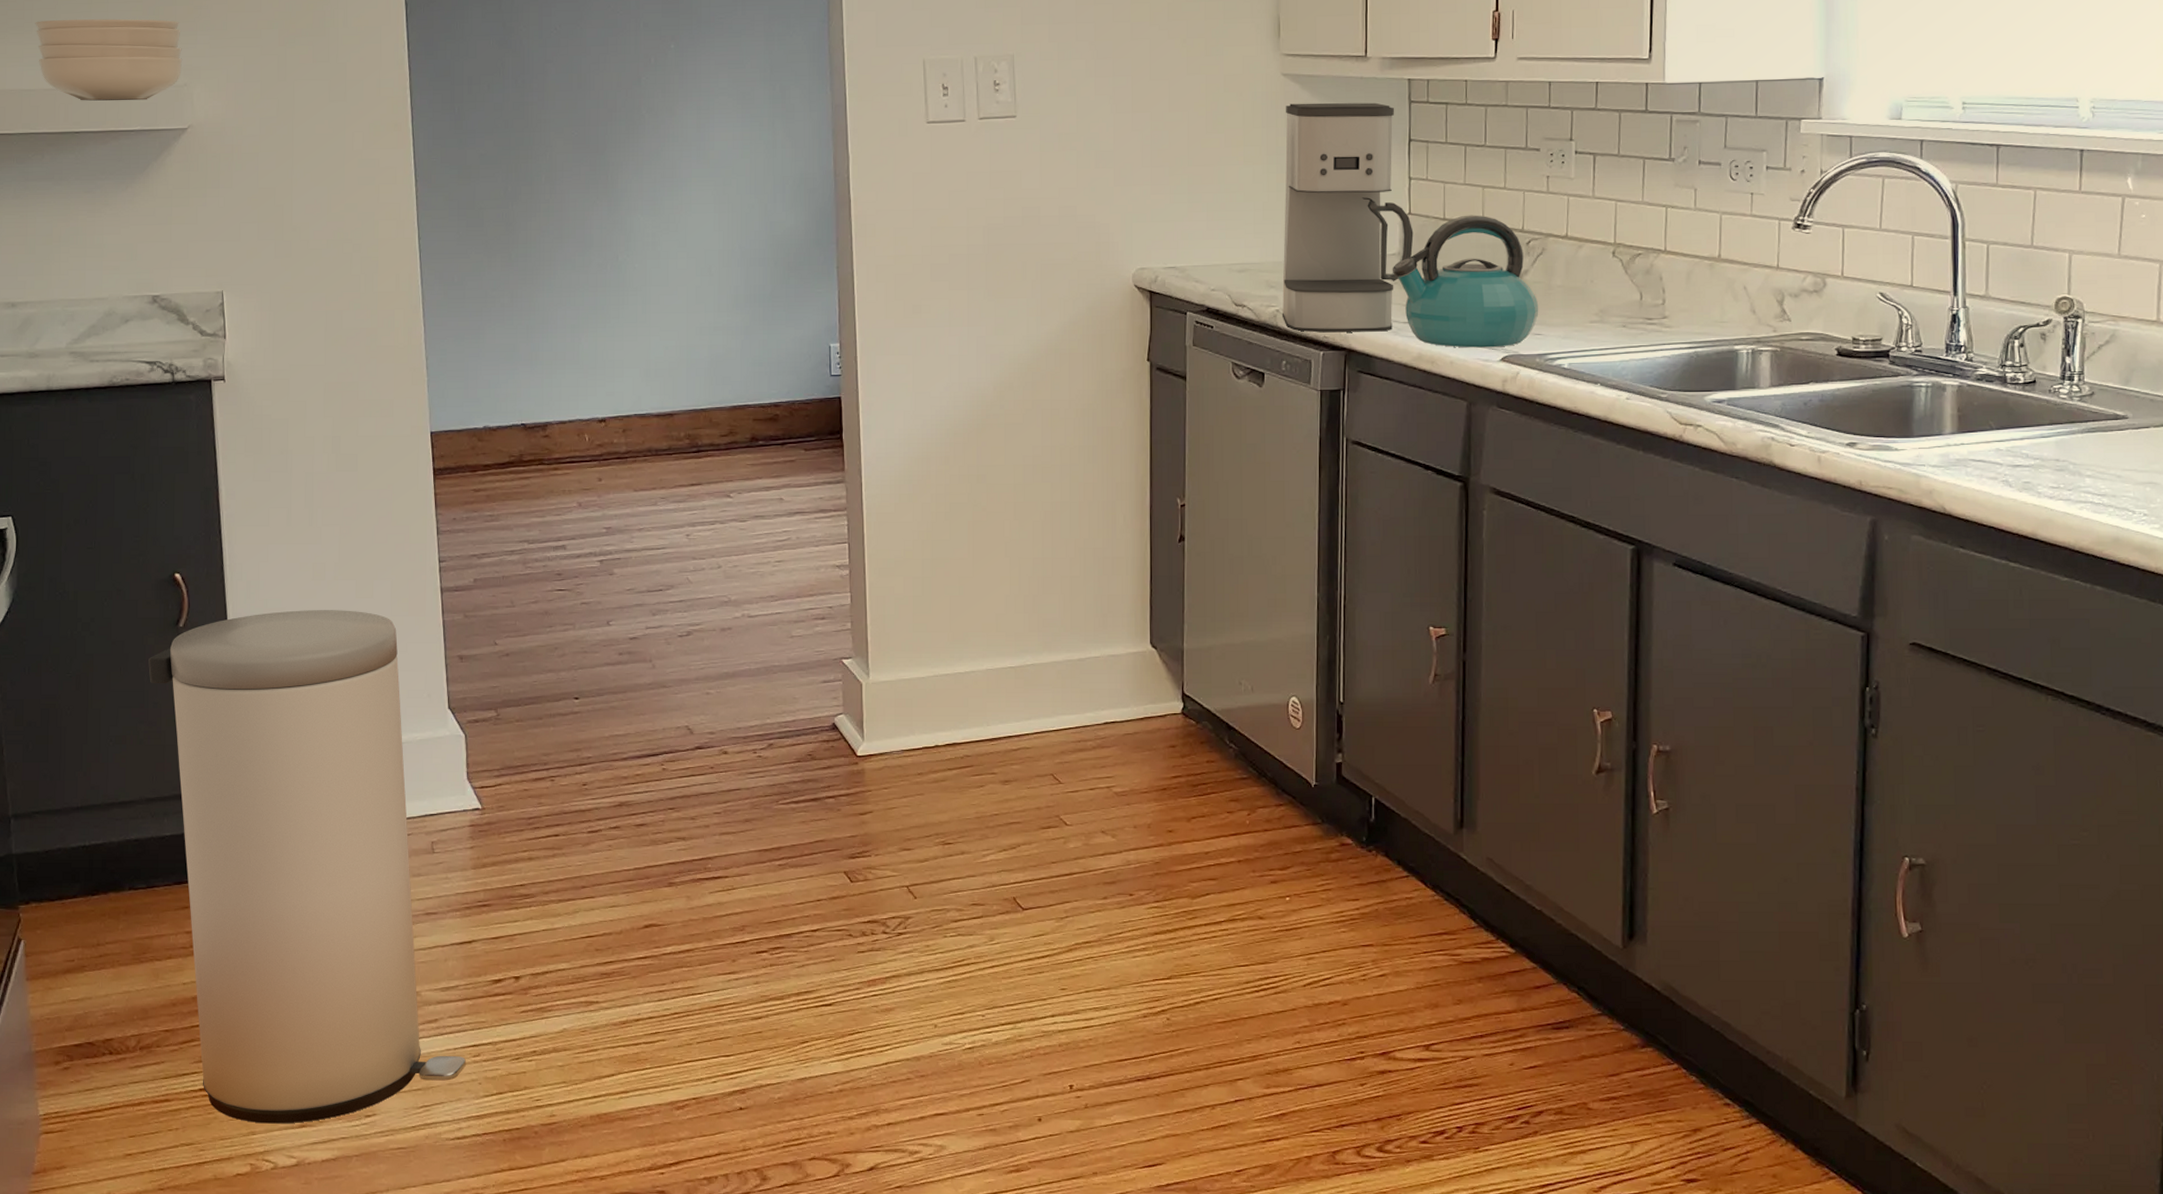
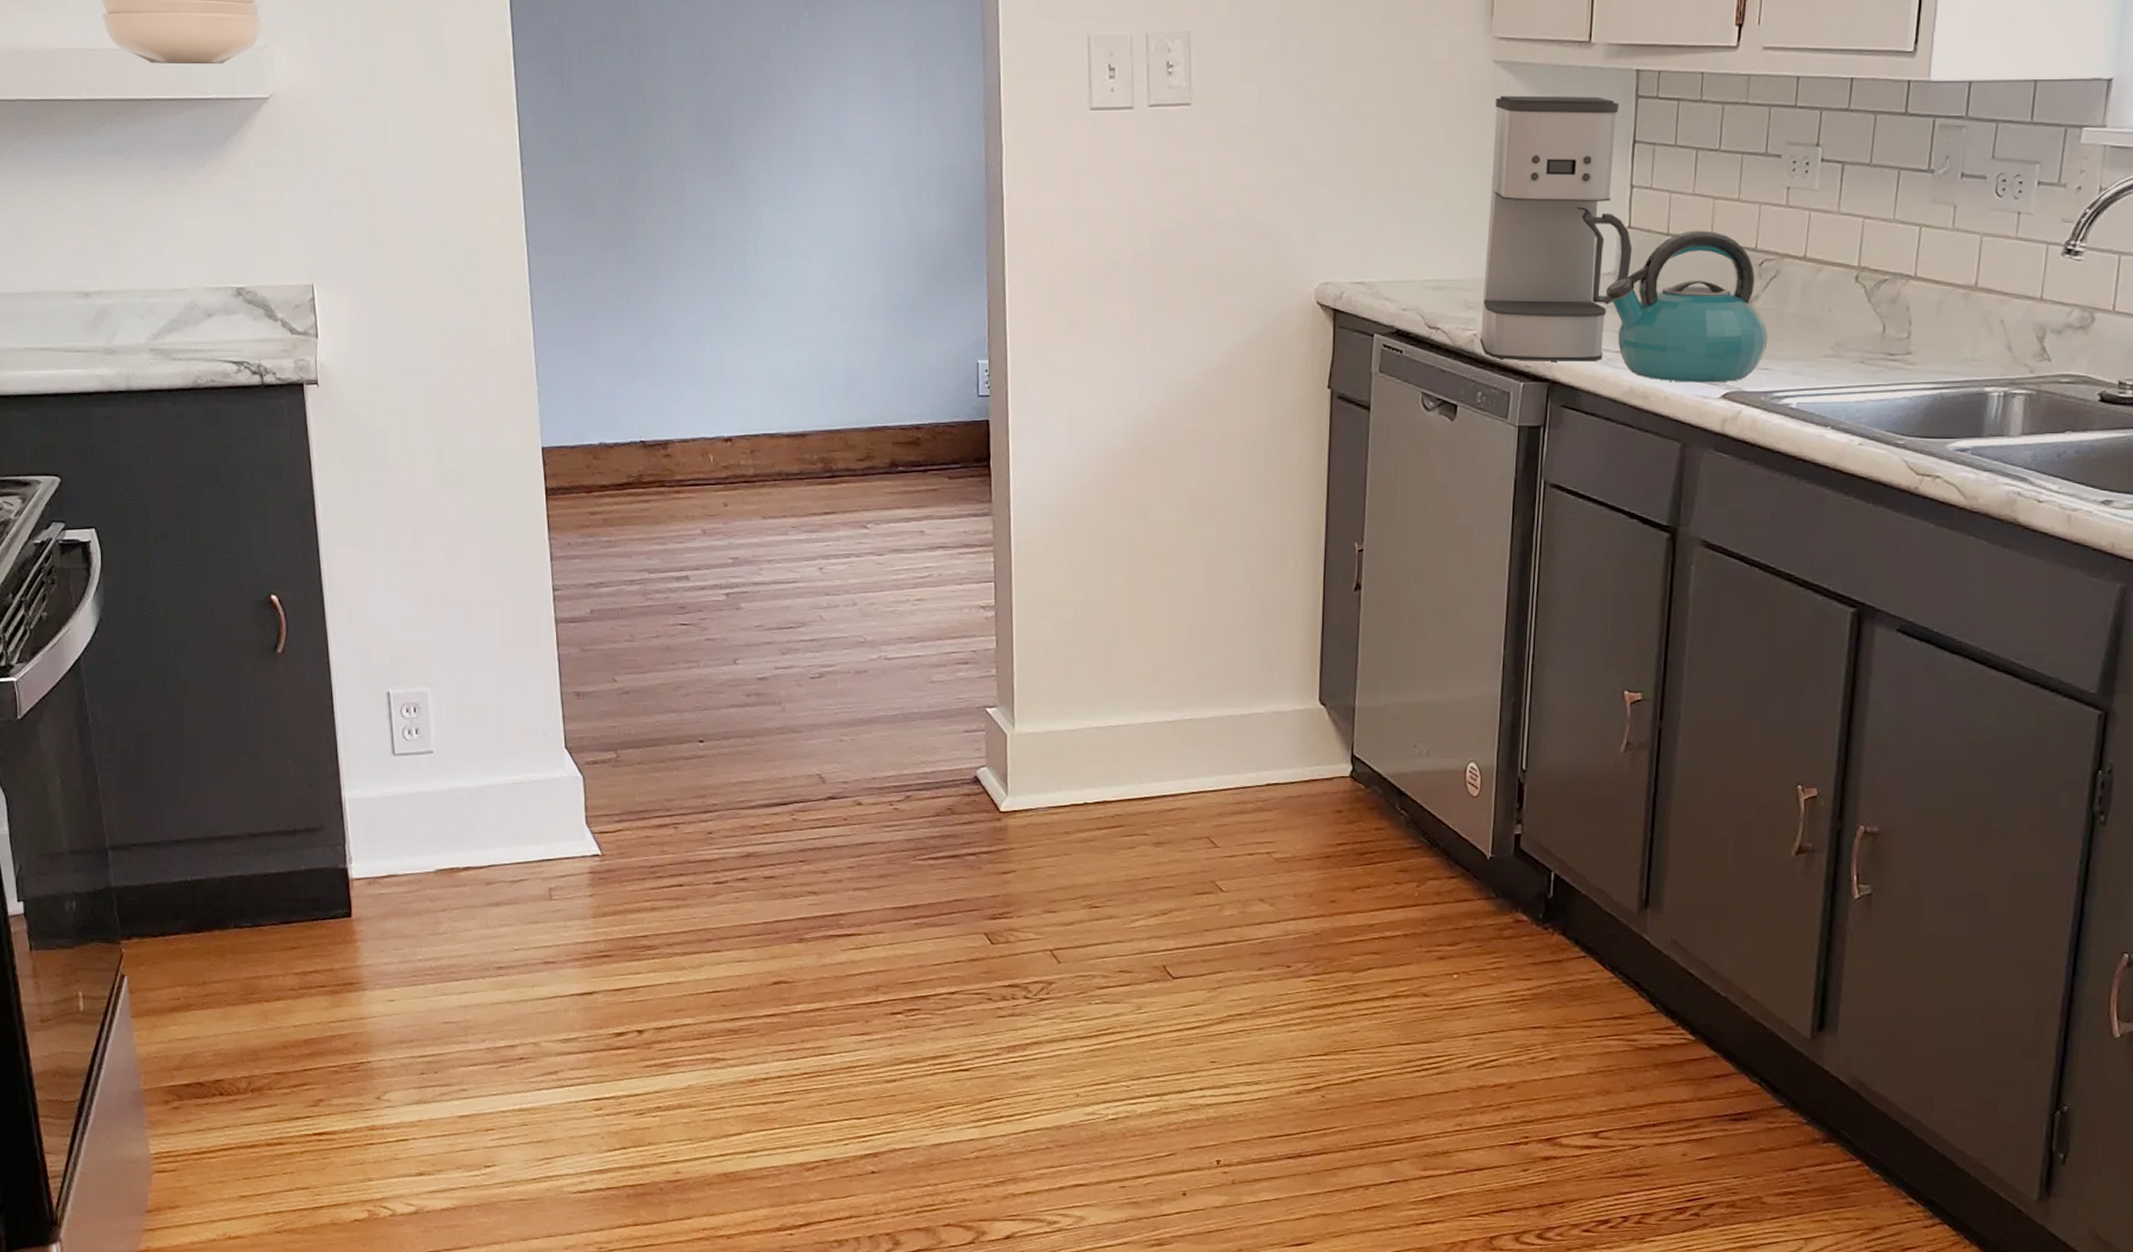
pedal bin: present [148,610,467,1124] -> none [246,638,589,1172]

